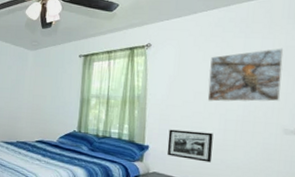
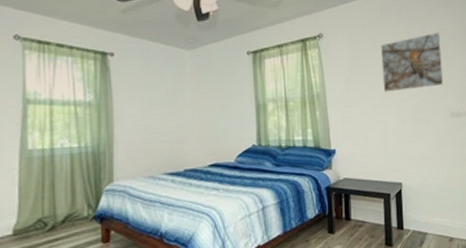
picture frame: present [166,129,214,163] -> none [352,125,396,158]

